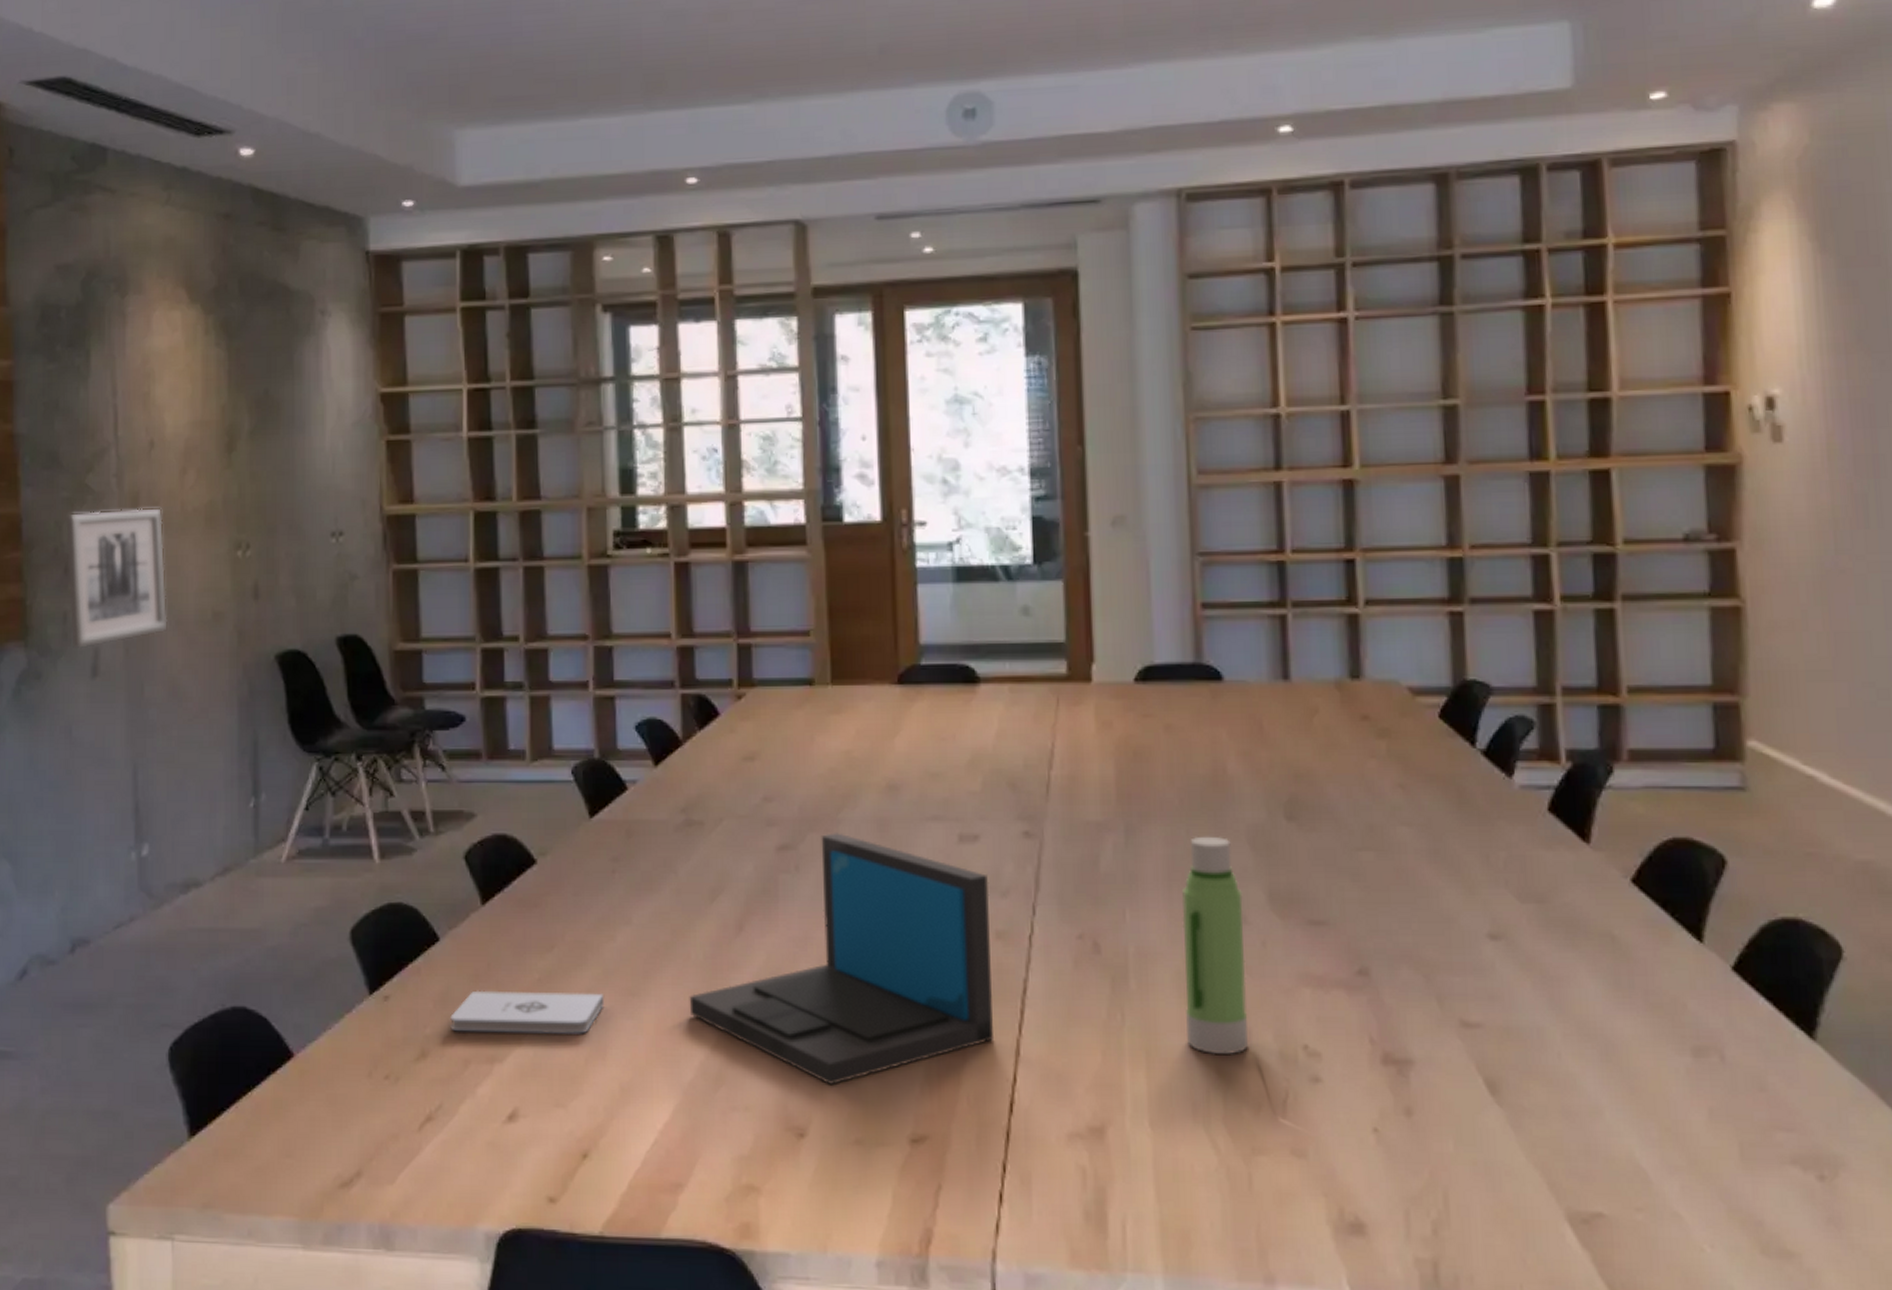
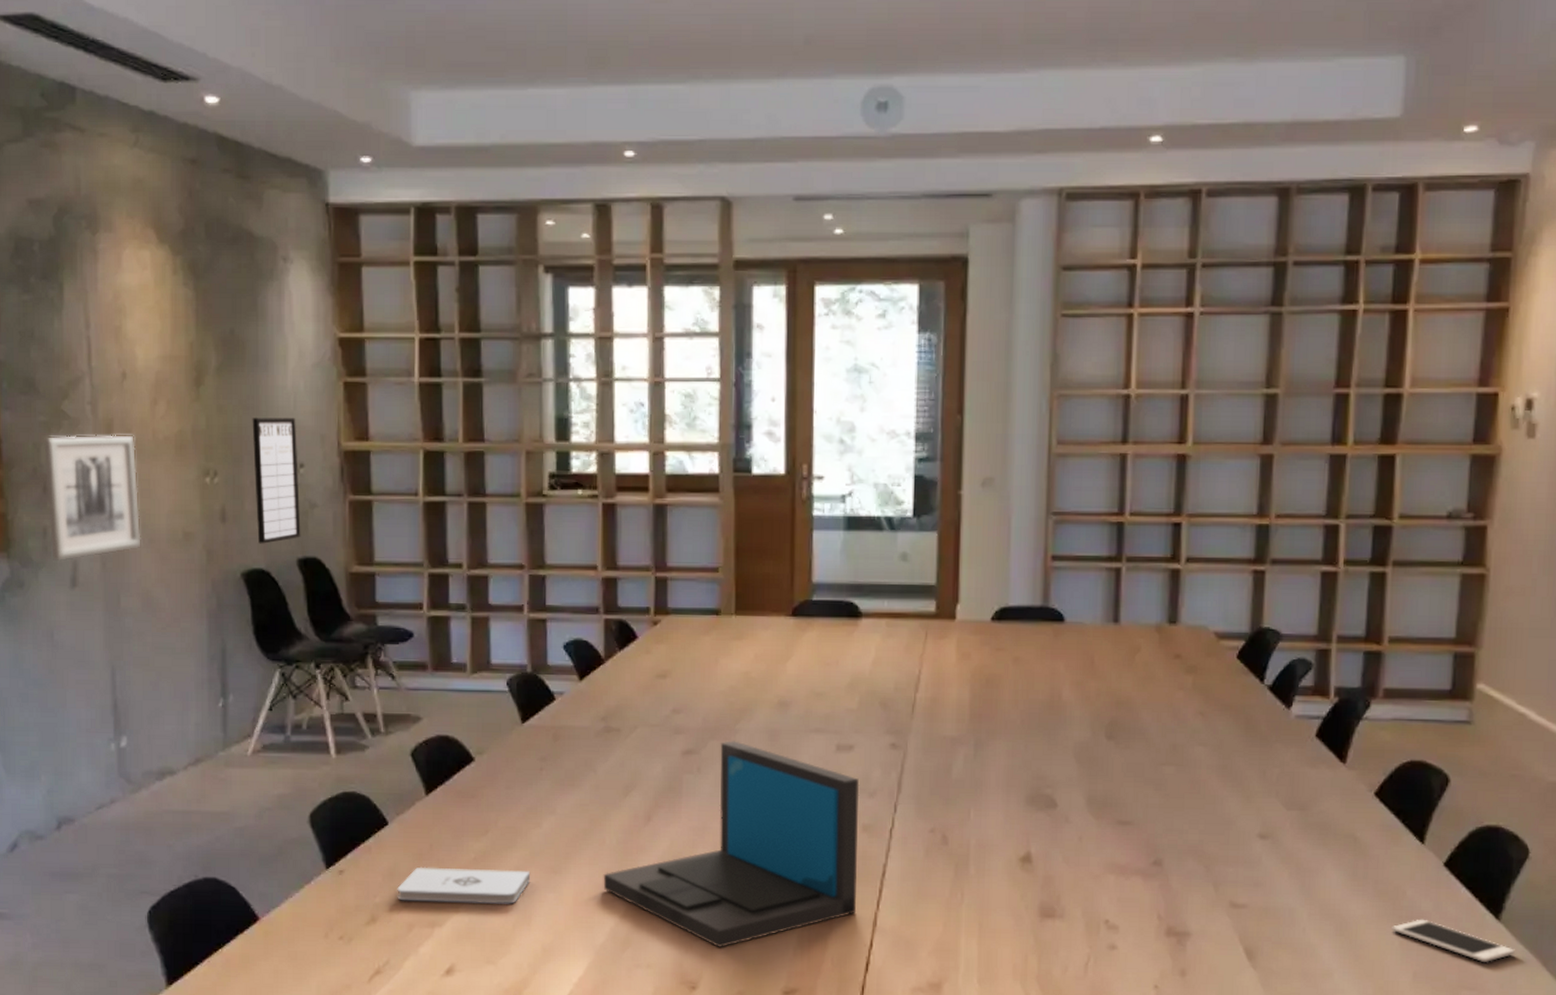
writing board: none [287,482,340,622] -> present [252,418,301,544]
water bottle: present [1182,836,1248,1055] -> none [1013,750,1066,927]
cell phone: none [1673,1039,1841,1096] -> present [1392,919,1515,963]

